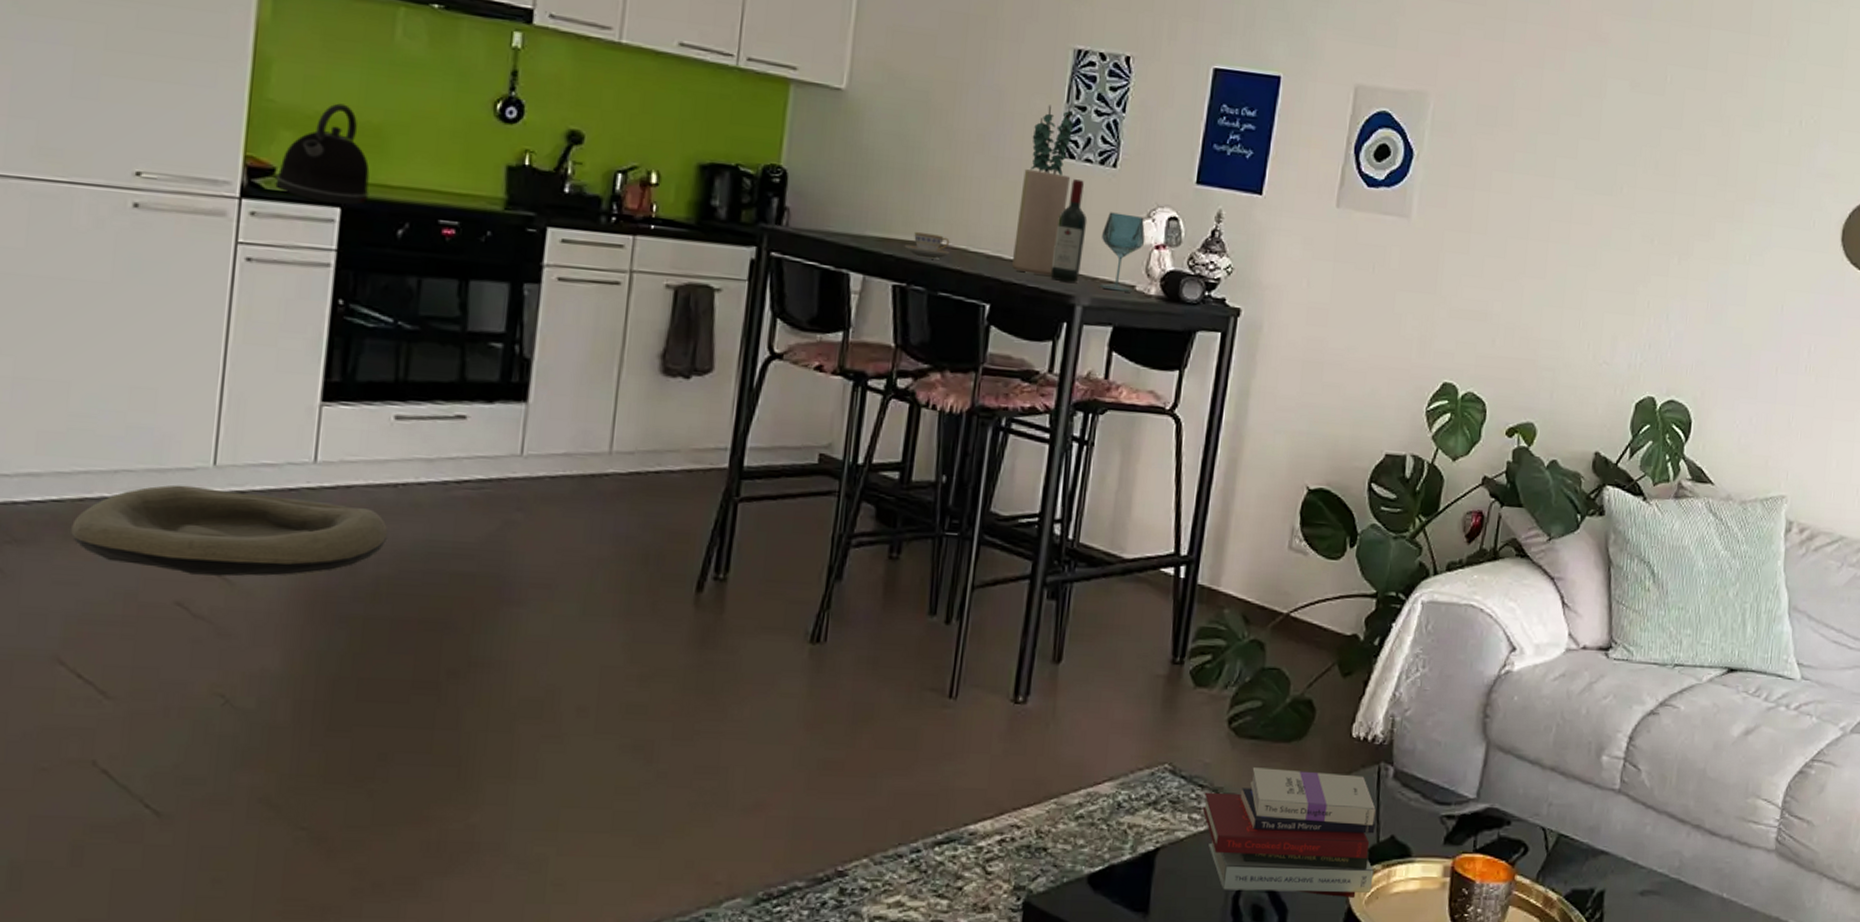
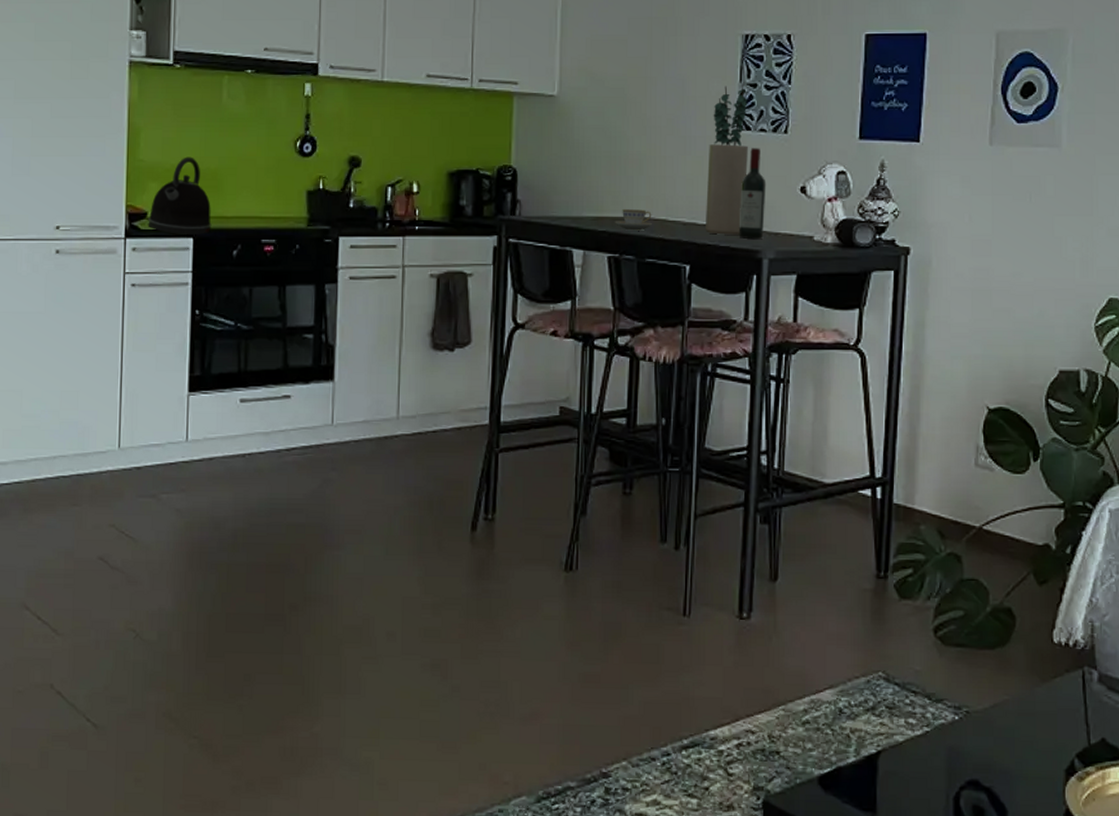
dog bed: present [71,484,387,577] -> none [28,465,240,535]
wine glass: present [1099,212,1146,292] -> none [780,173,818,243]
books: present [1202,767,1376,898] -> none [917,674,1088,799]

